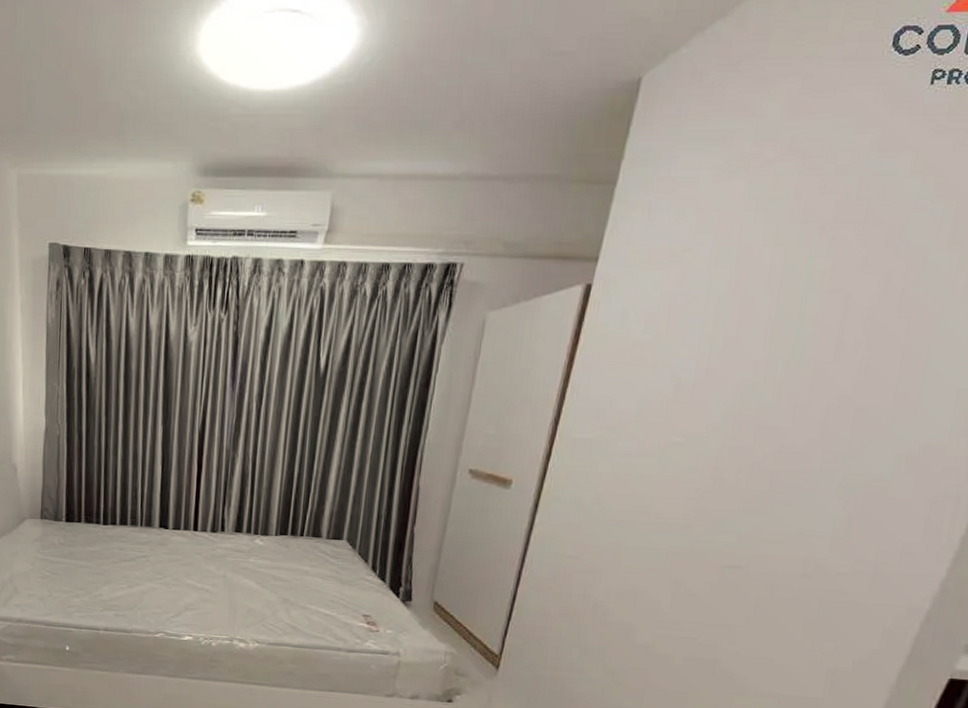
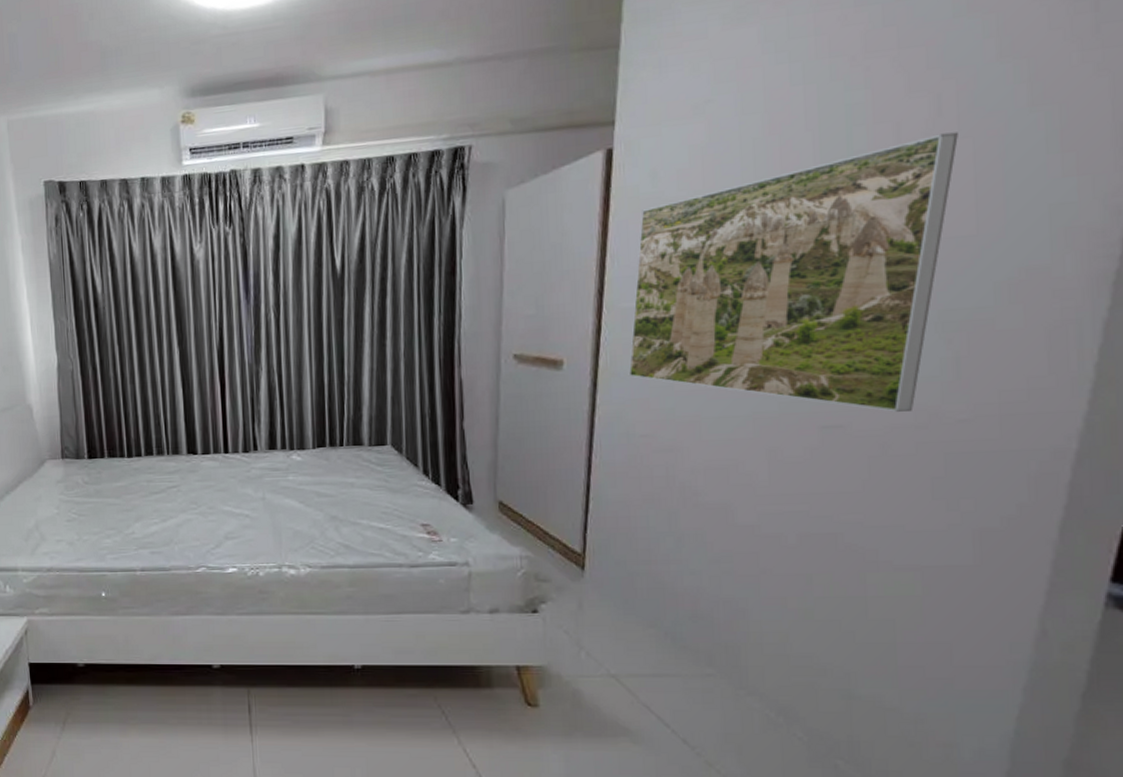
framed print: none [567,310,898,561] -> present [628,132,958,412]

